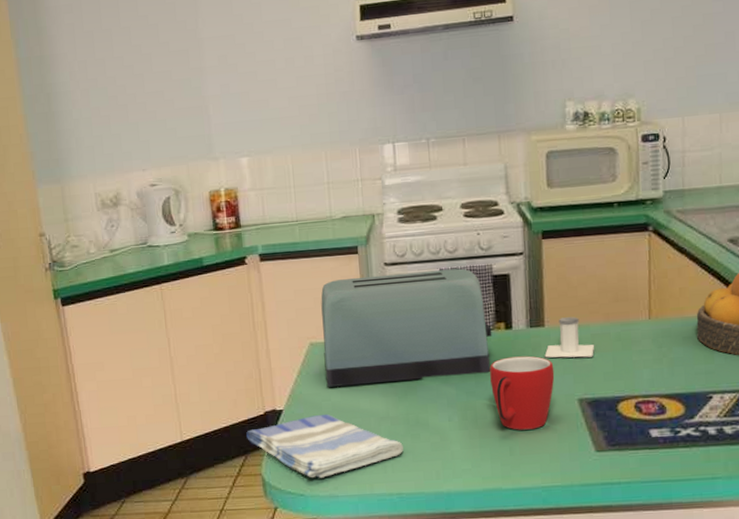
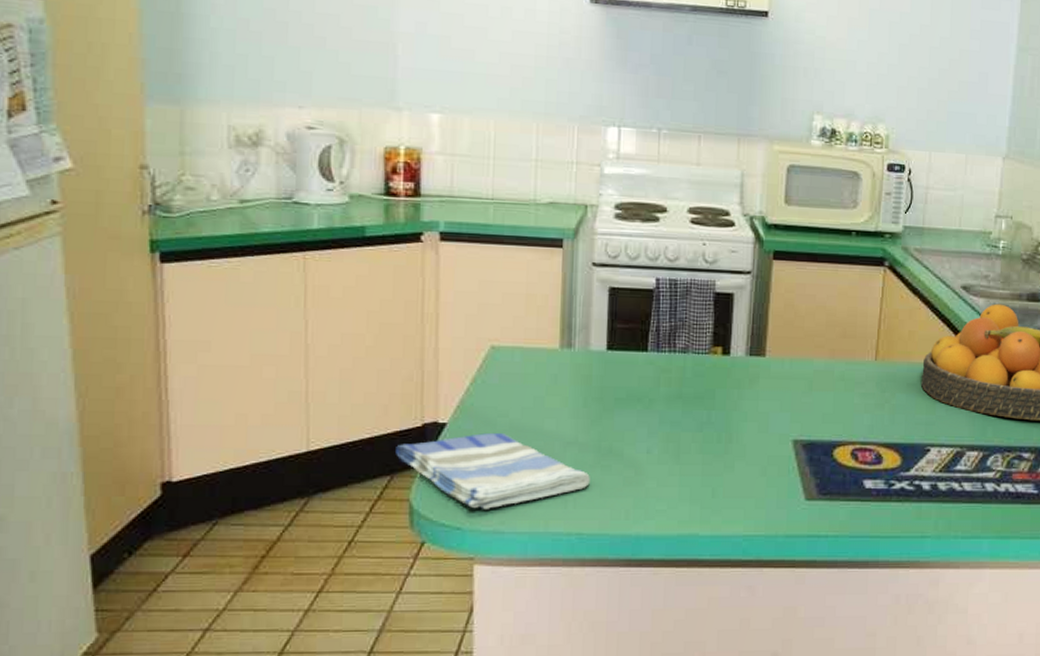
toaster: present [321,268,492,387] -> none [505,275,707,402]
mug: present [490,356,555,430] -> none [699,386,771,470]
salt shaker: present [544,317,595,358] -> none [762,349,817,395]

